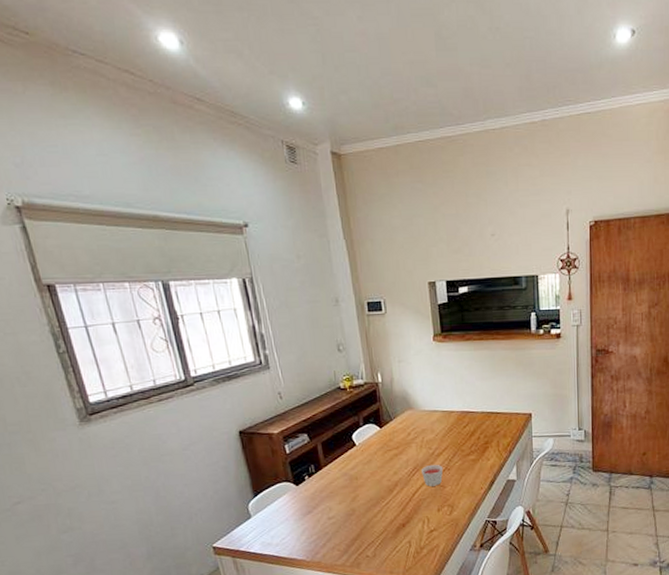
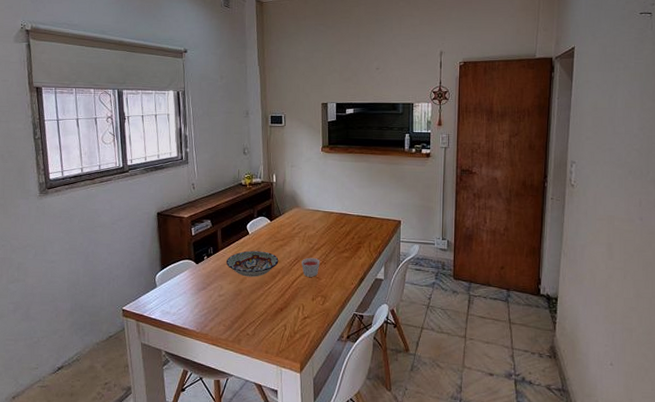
bowl: none [331,463,395,494] -> present [226,250,279,277]

